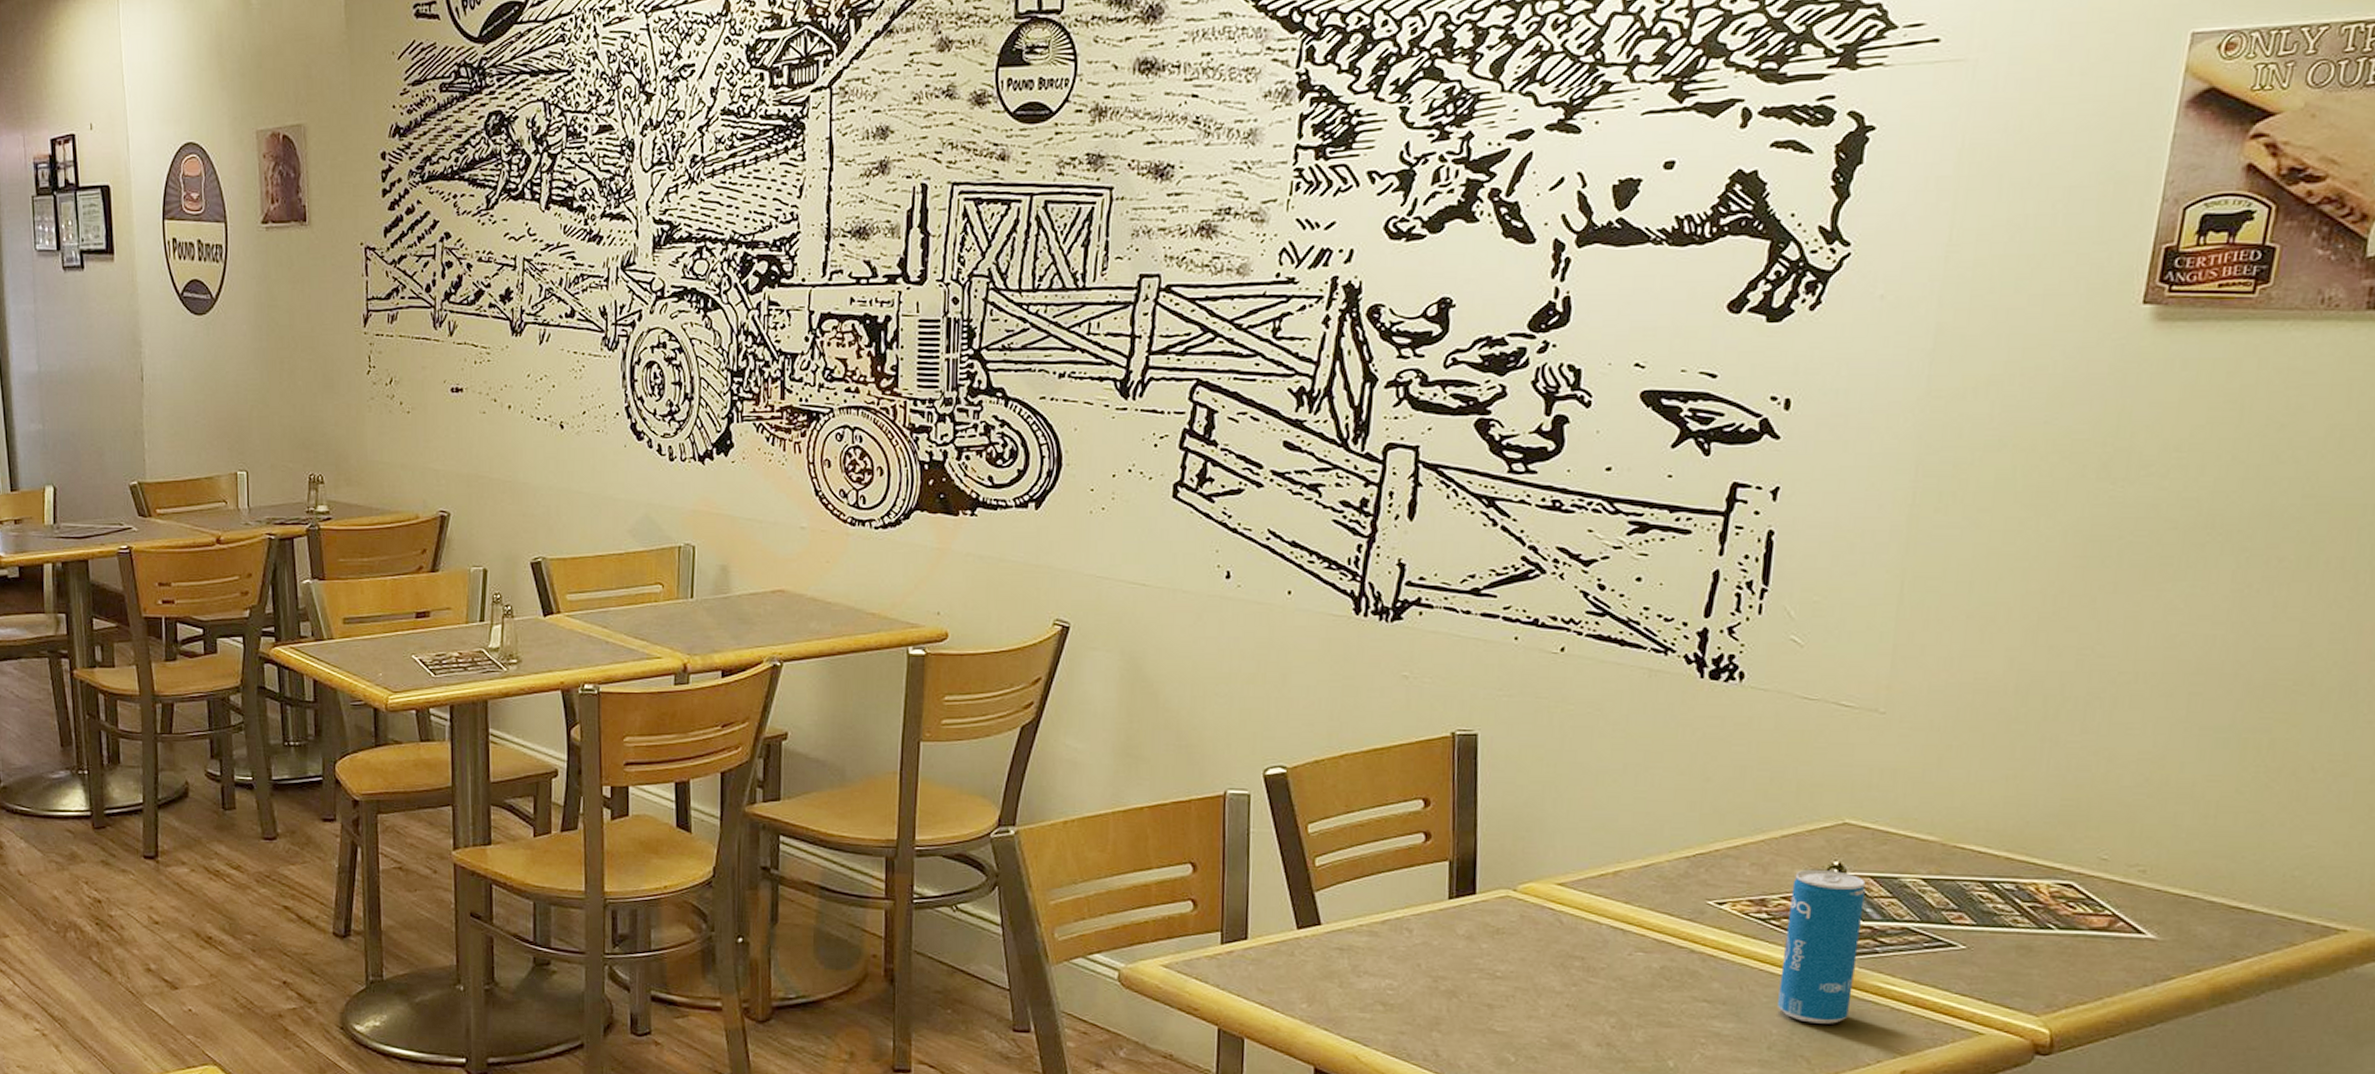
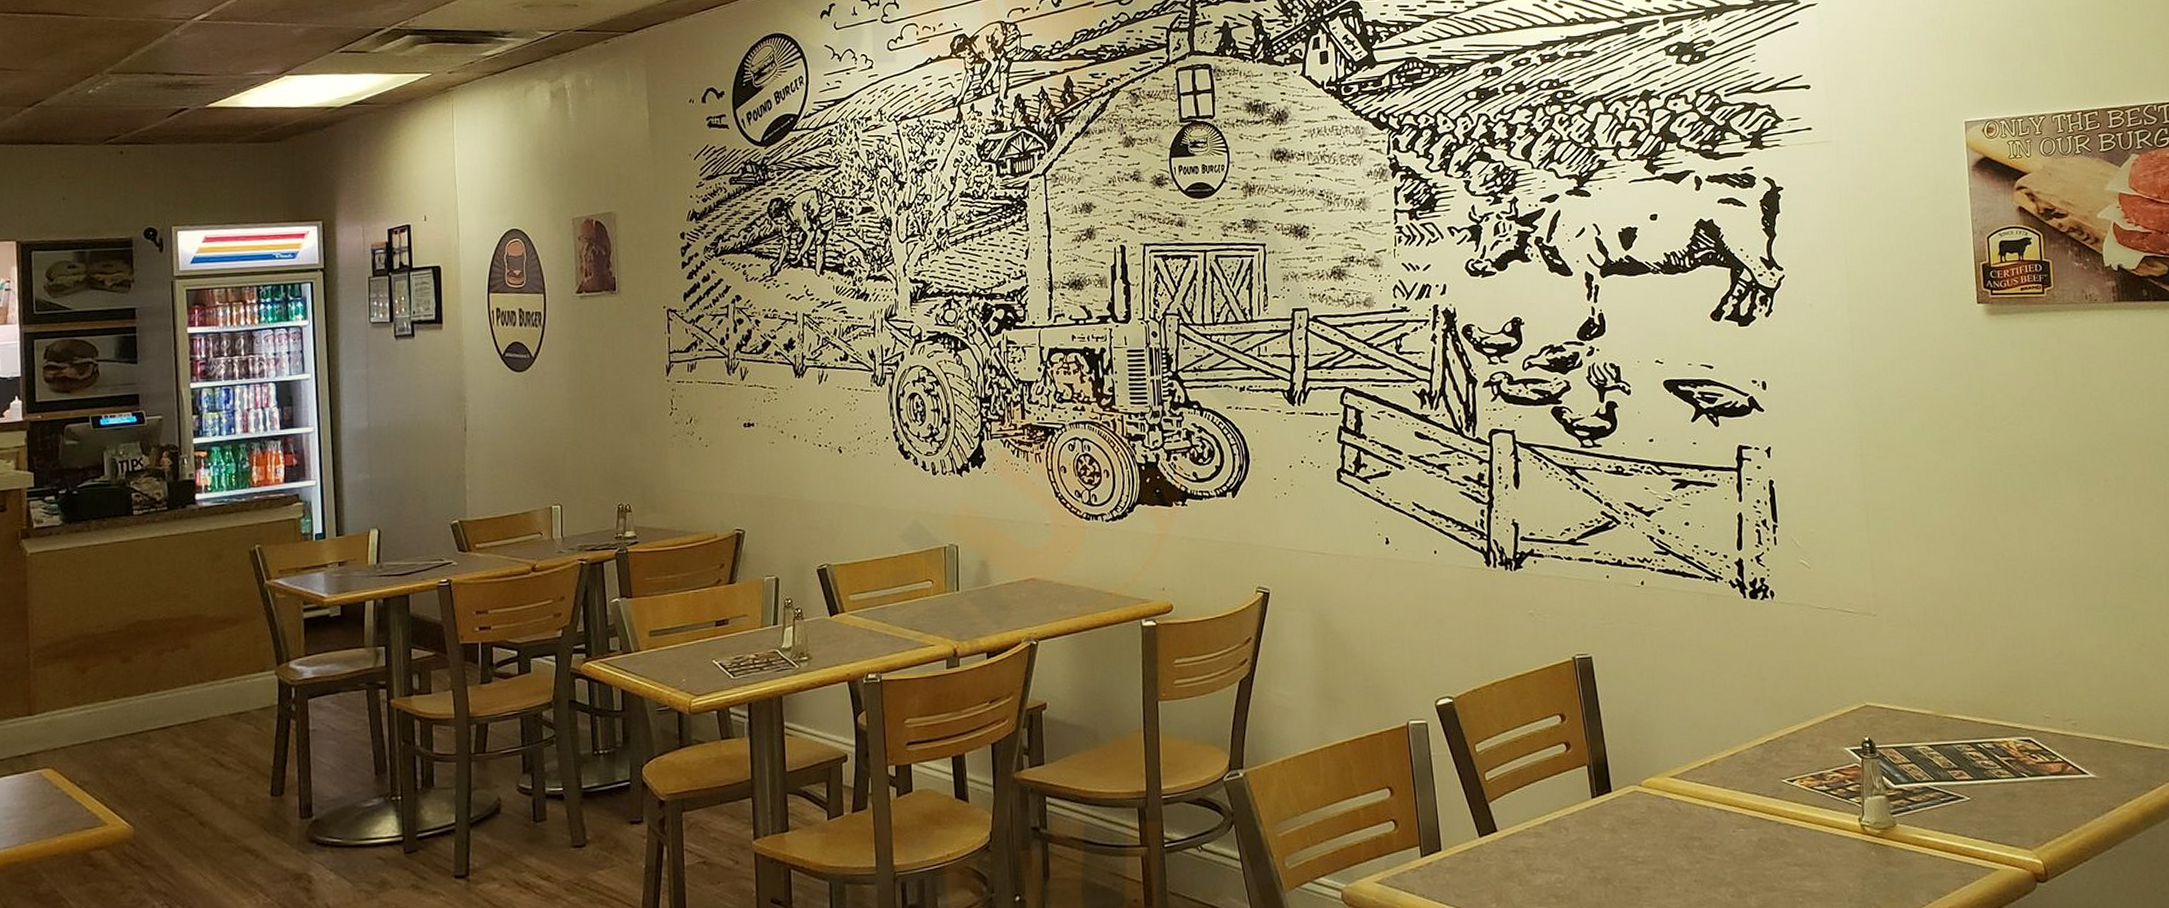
beverage can: present [1778,869,1866,1024] -> none [1839,744,1900,875]

